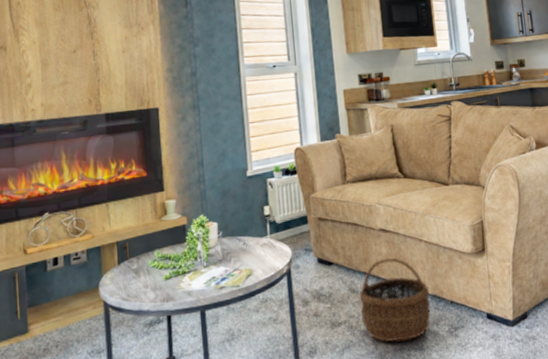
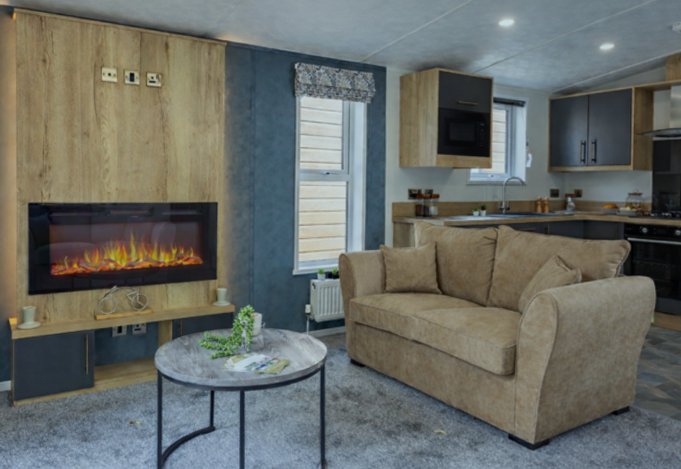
wicker basket: present [359,257,431,342] -> none [386,368,455,447]

